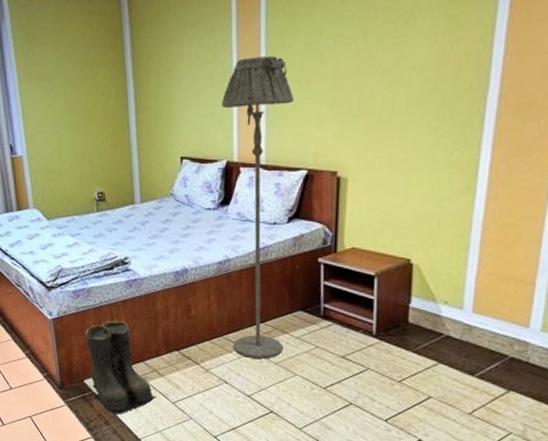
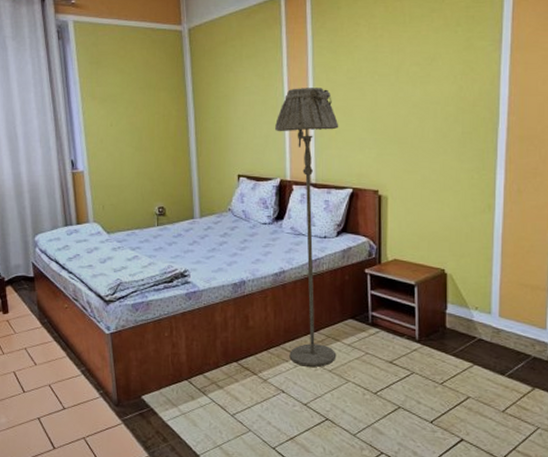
boots: present [84,320,157,415] -> none [143,333,216,431]

